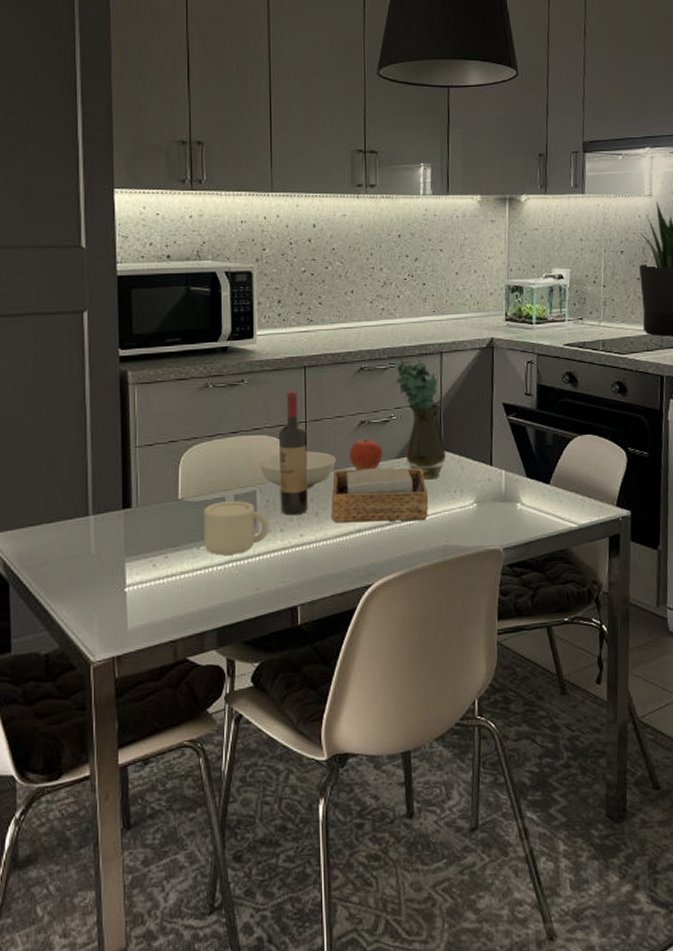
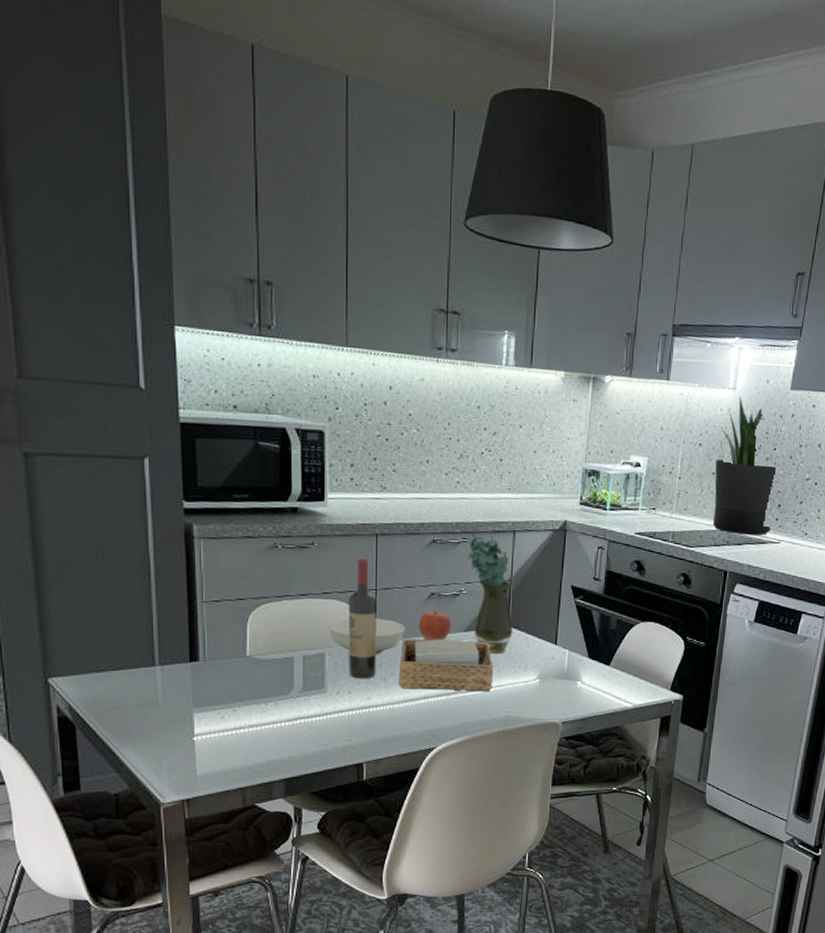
mug: present [203,501,269,555] -> none [272,661,337,712]

